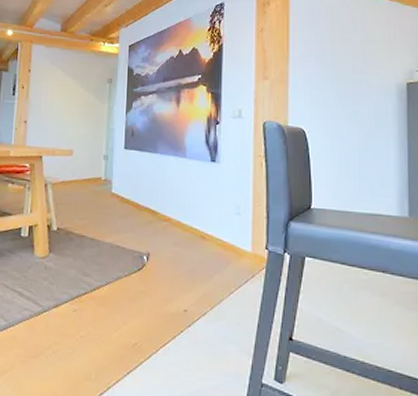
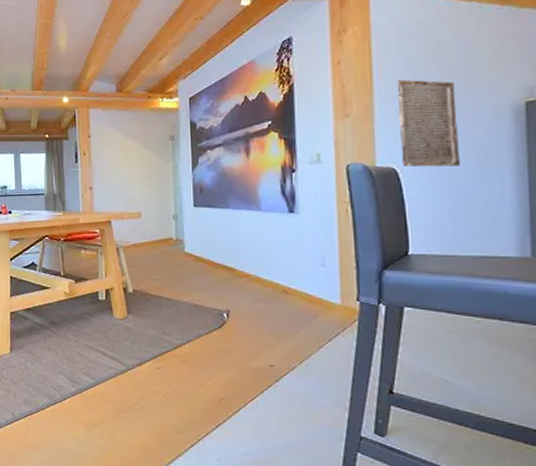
stone plaque: none [308,52,357,132] -> present [397,79,461,167]

